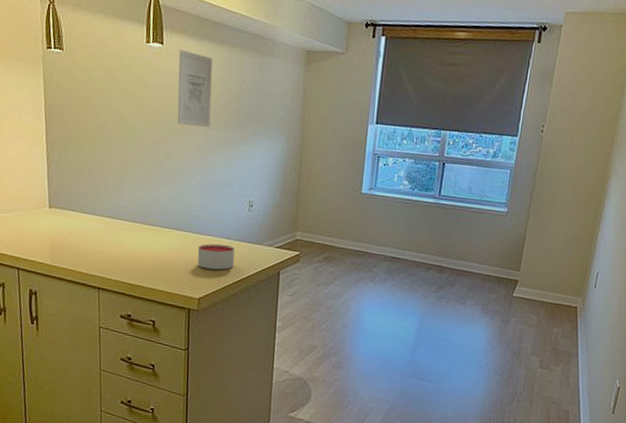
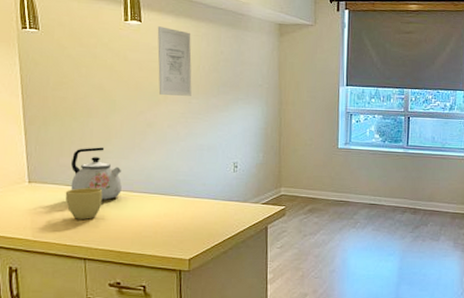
cup: none [82,216,118,249] -> present [65,188,103,219]
kettle: none [88,175,137,231] -> present [70,147,122,200]
candle: present [197,243,235,270] -> none [185,205,223,230]

